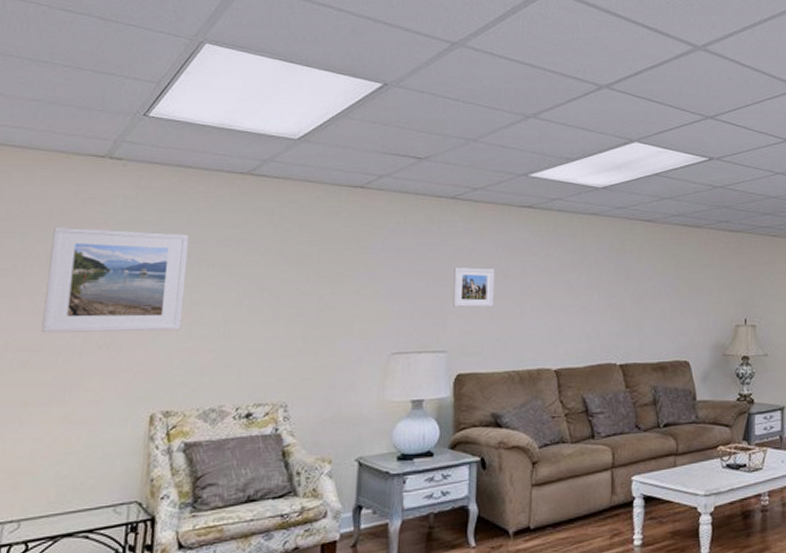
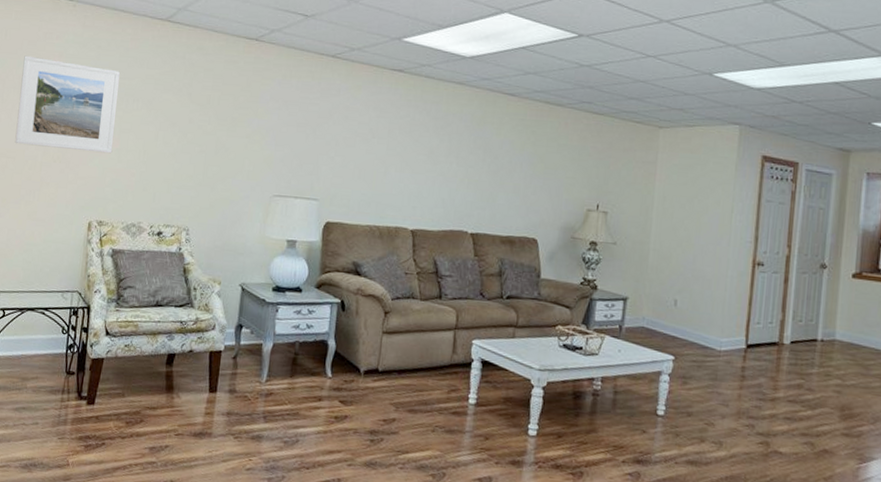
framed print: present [453,267,495,308] -> none [326,122,365,164]

